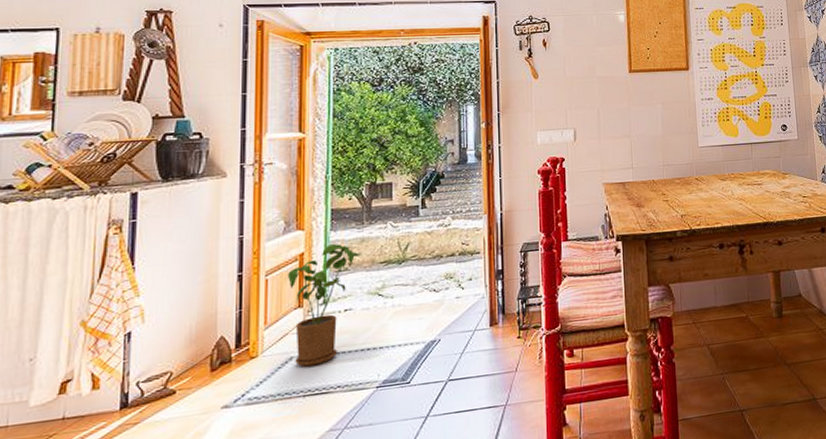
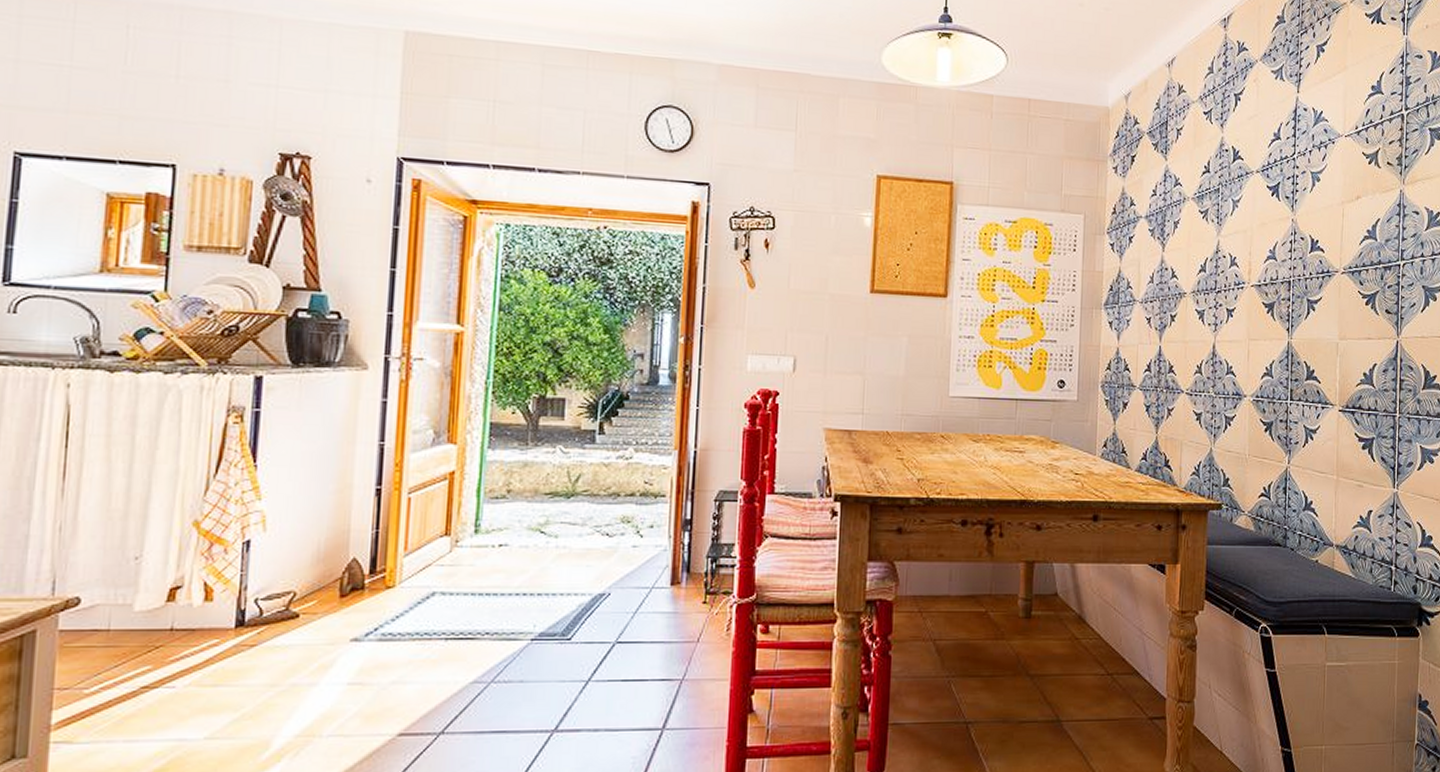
house plant: present [288,243,362,367] -> none [434,464,524,605]

